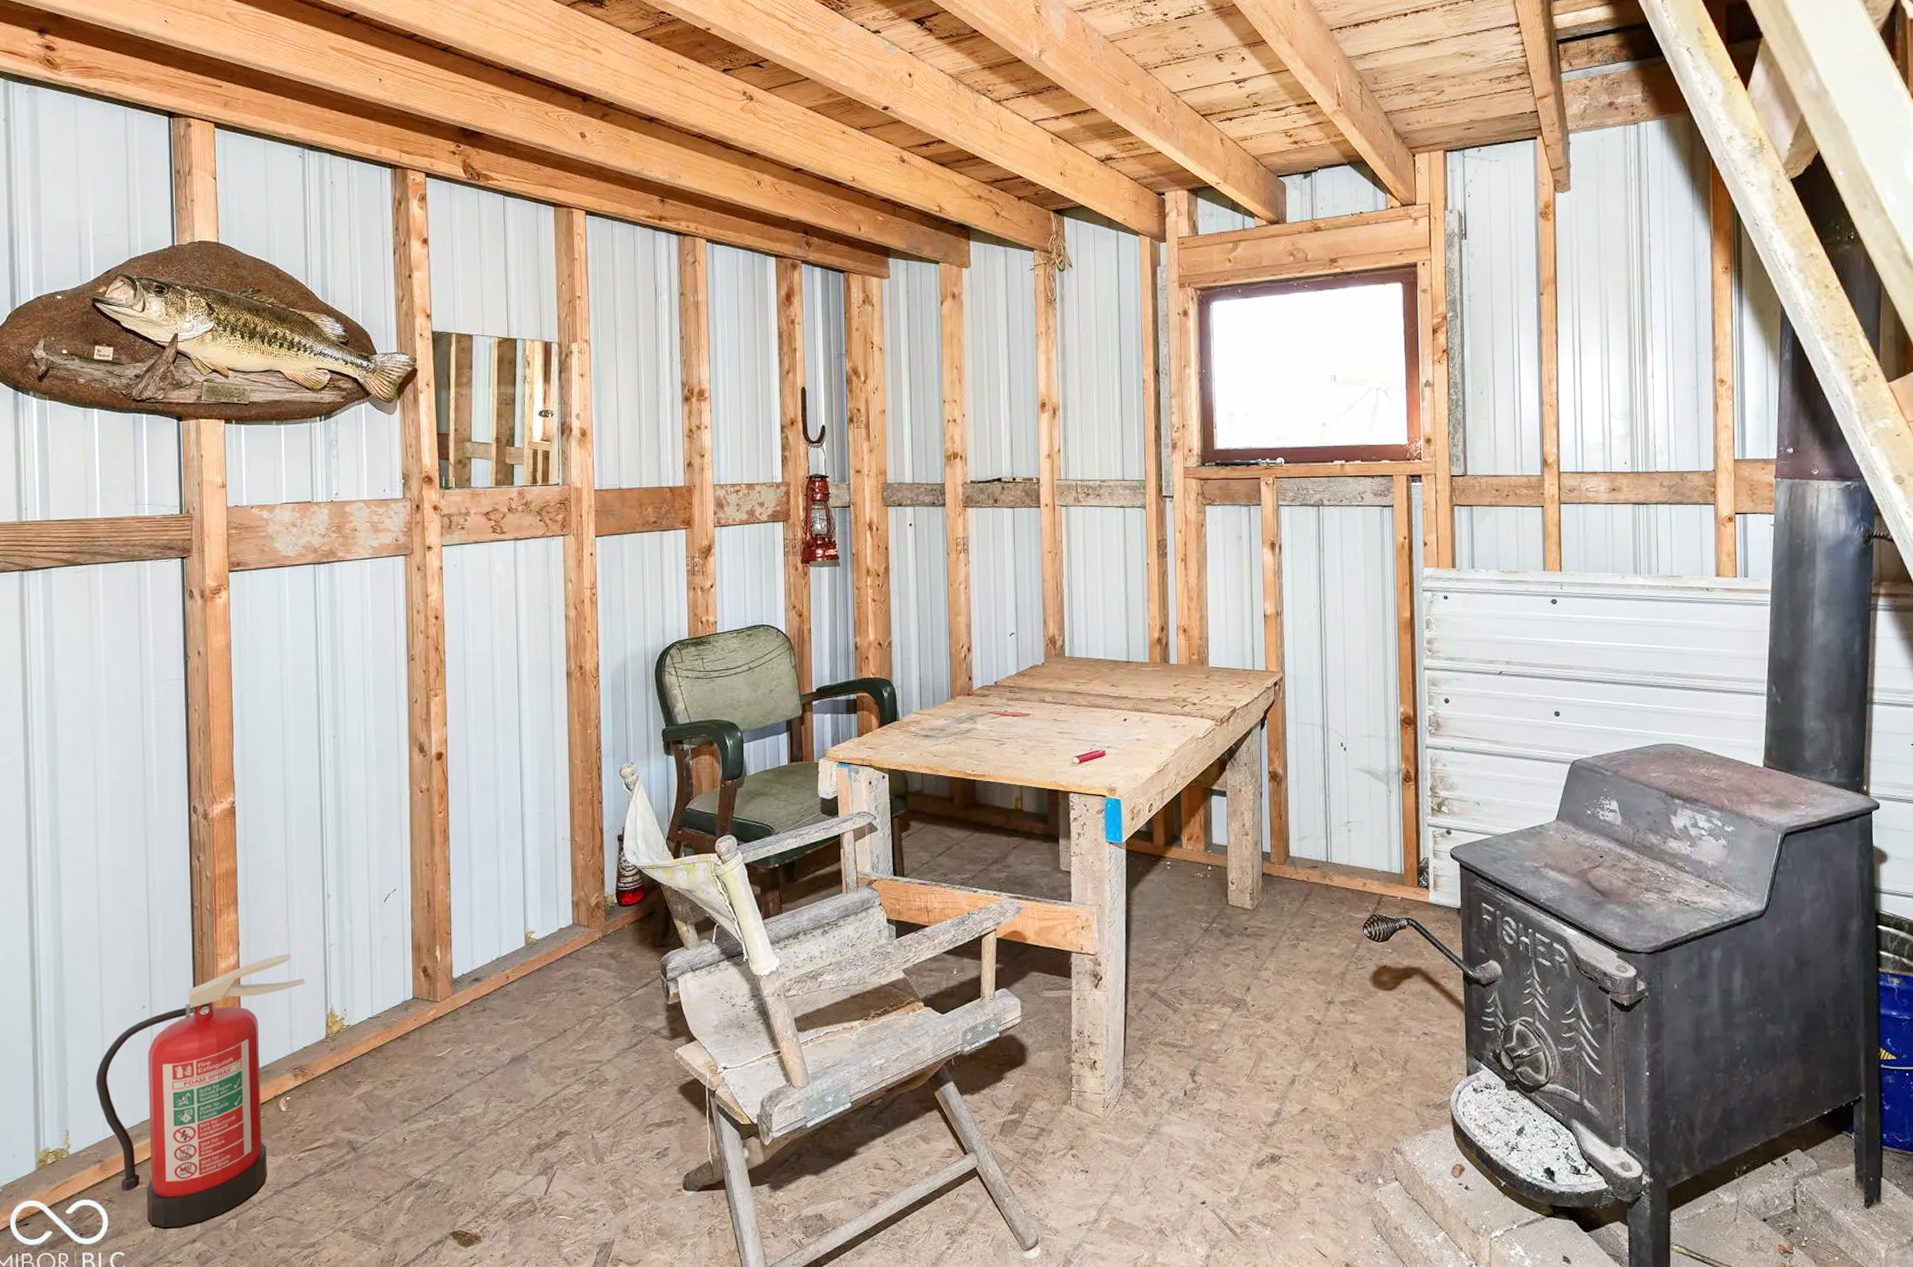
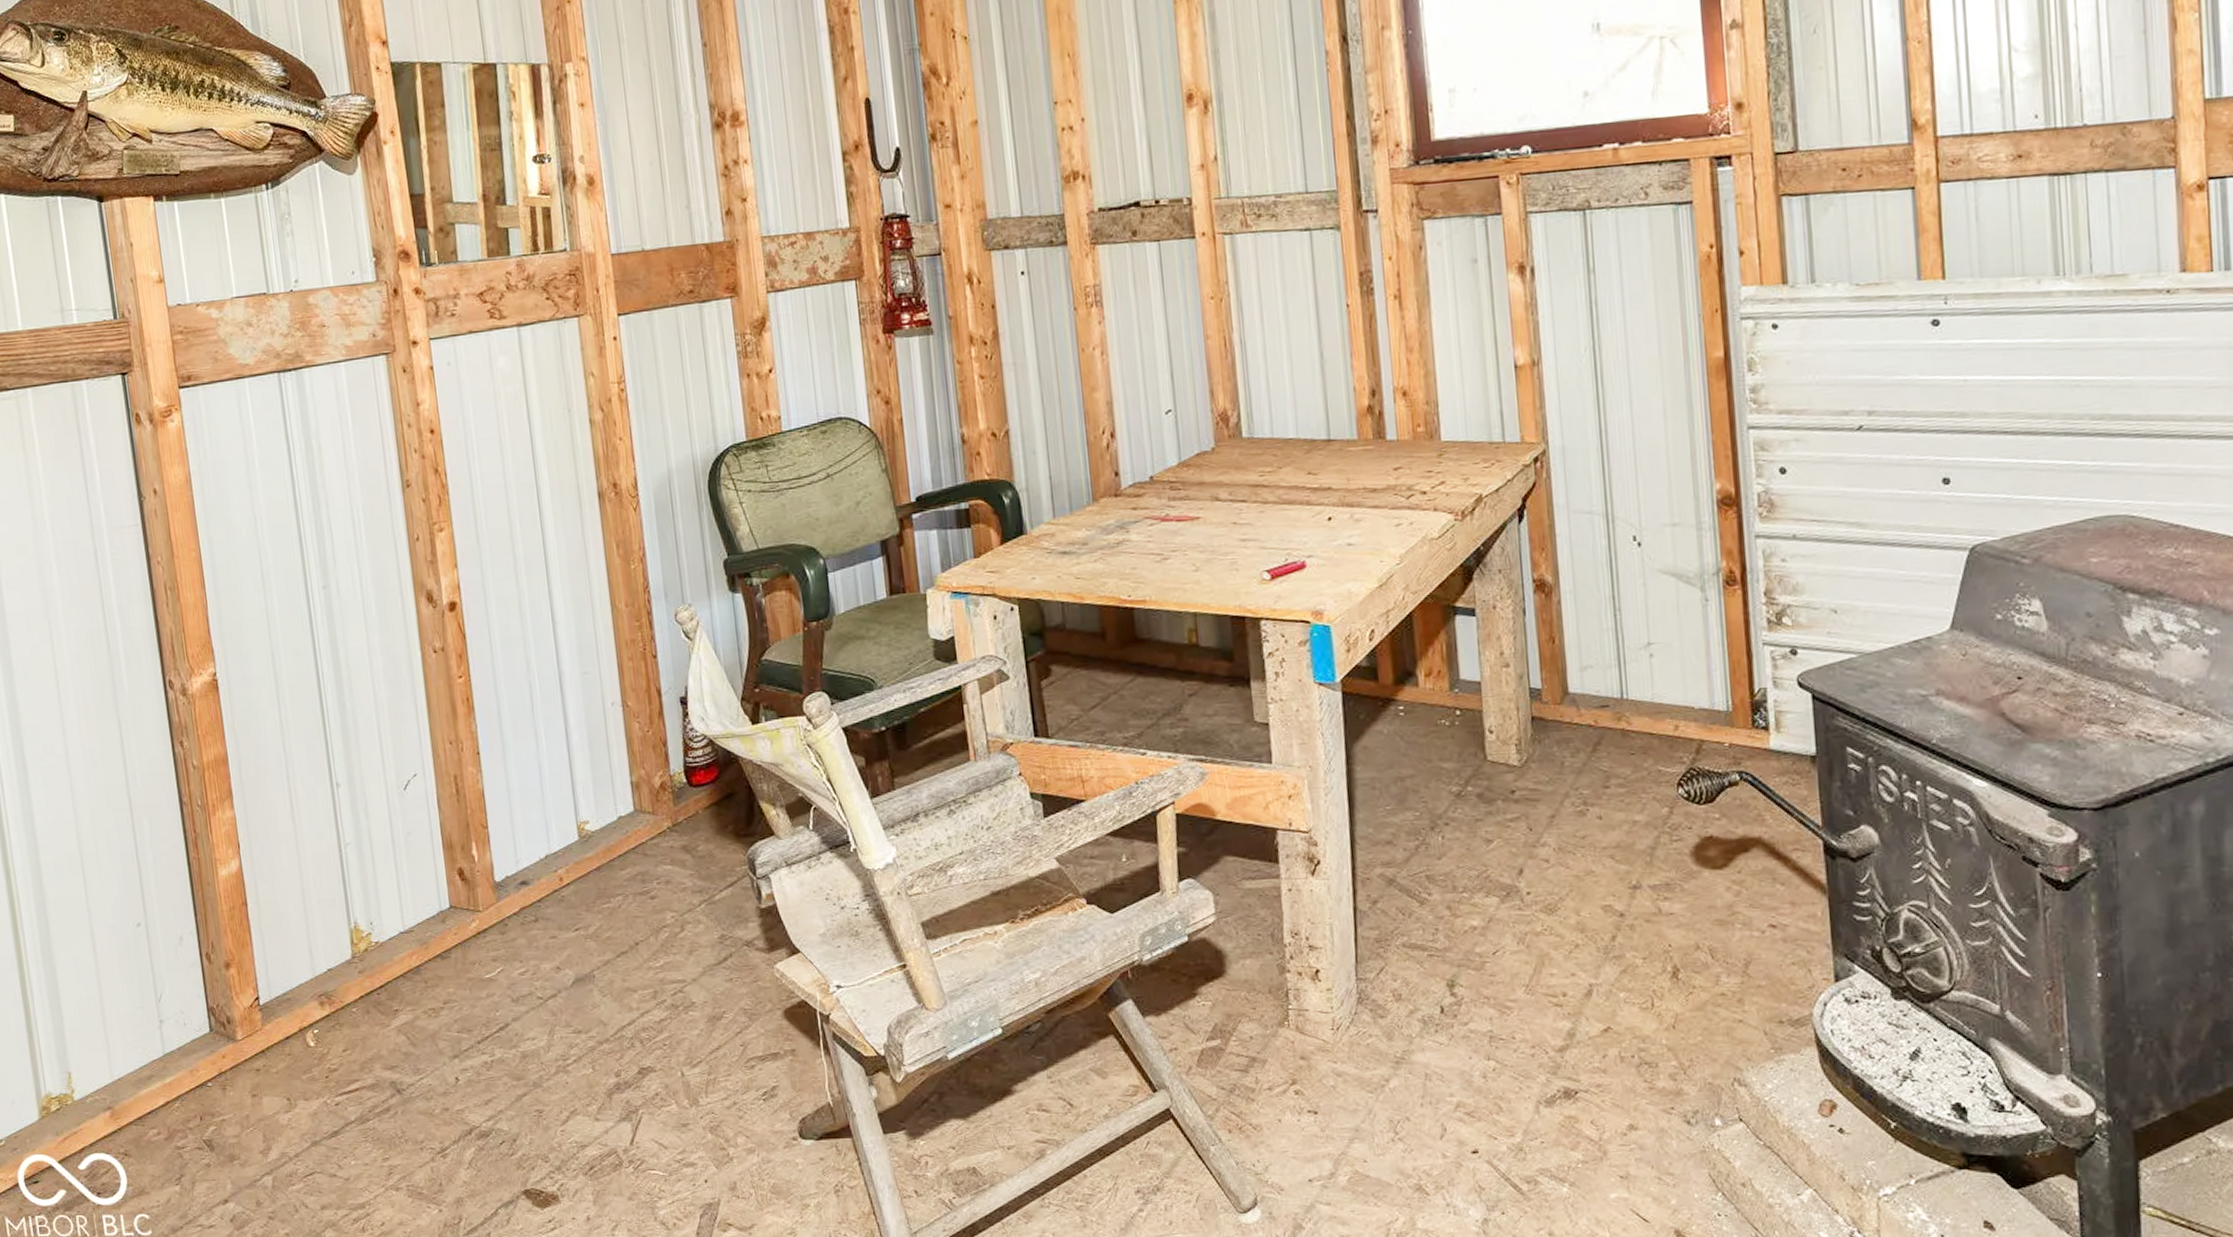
fire extinguisher: present [96,953,305,1230] -> none [93,856,321,1188]

